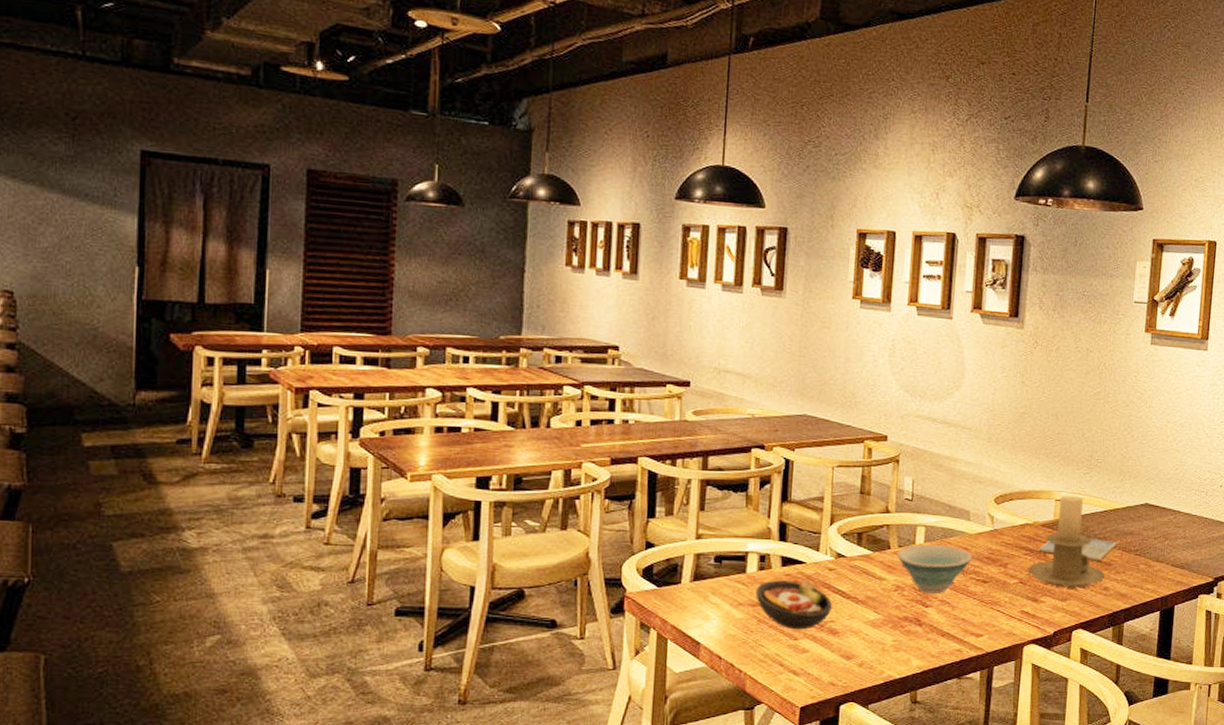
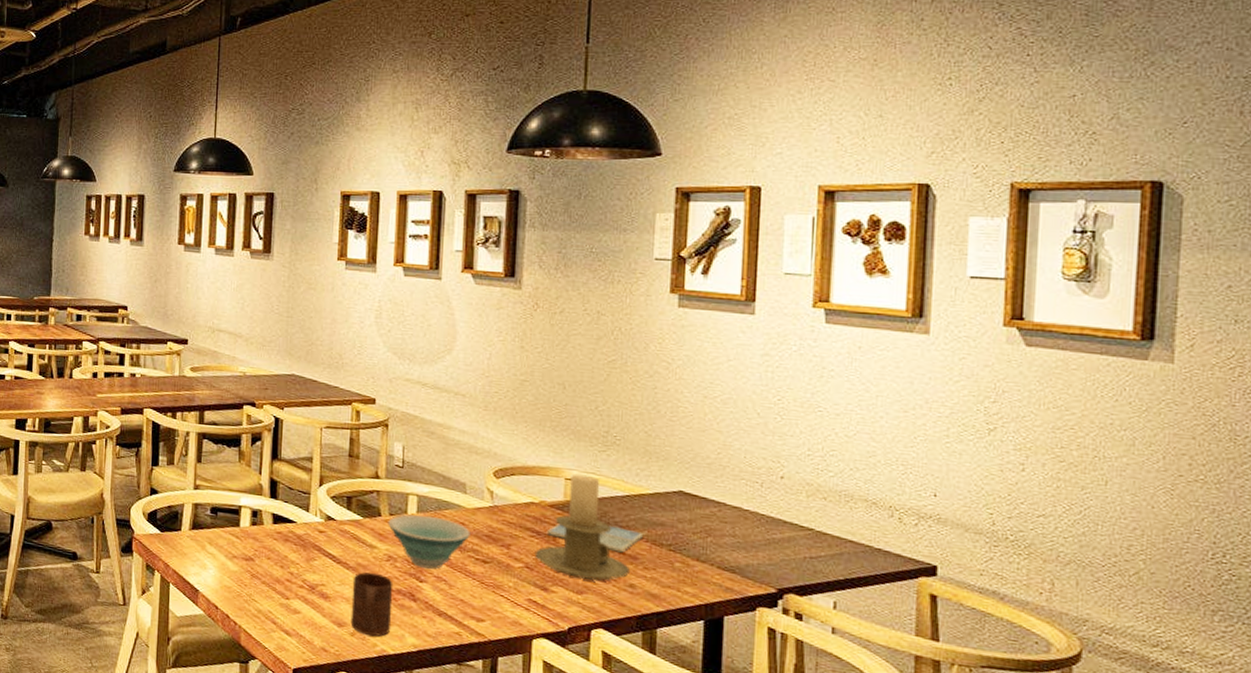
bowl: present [755,579,833,630] -> none [249,536,324,590]
cup: none [859,603,901,665] -> present [350,572,394,637]

